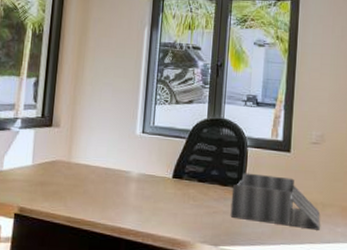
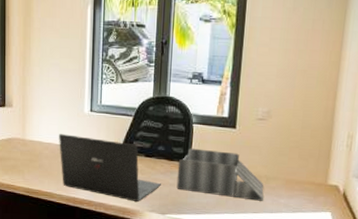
laptop: none [107,156,214,232] -> present [59,134,161,202]

